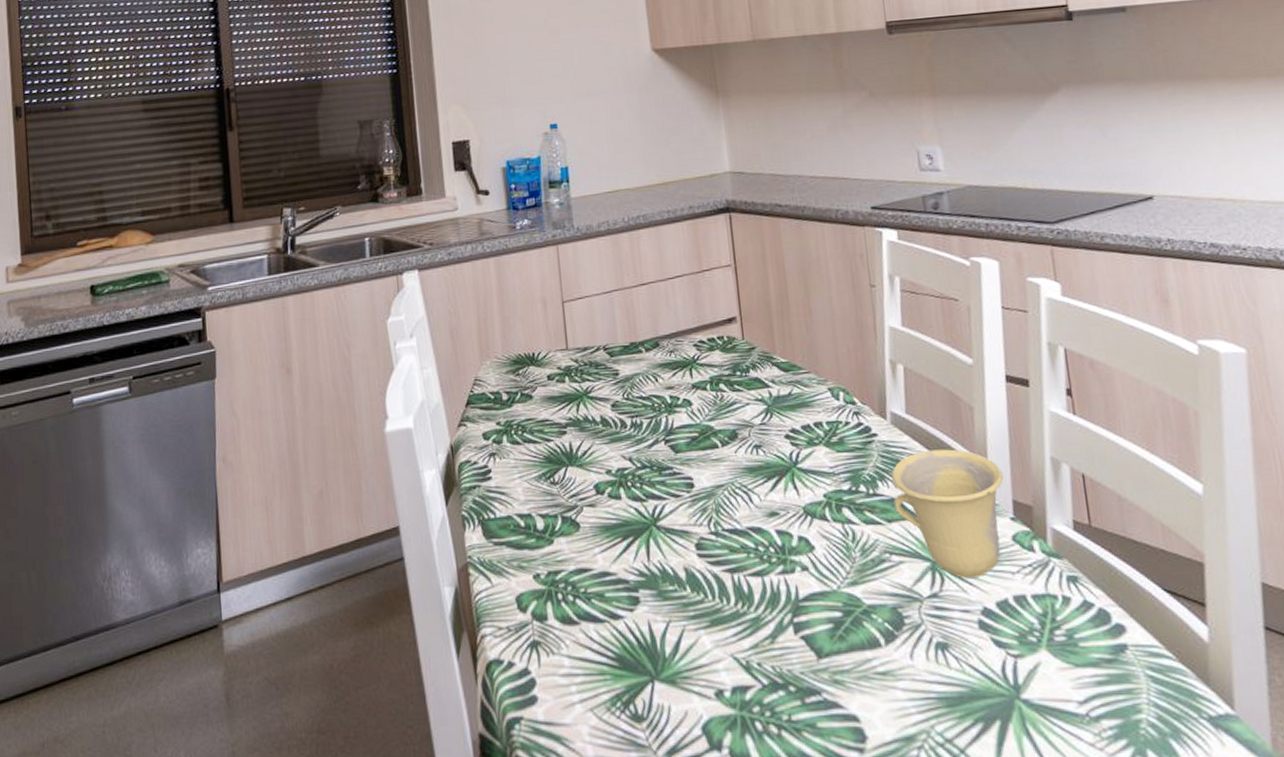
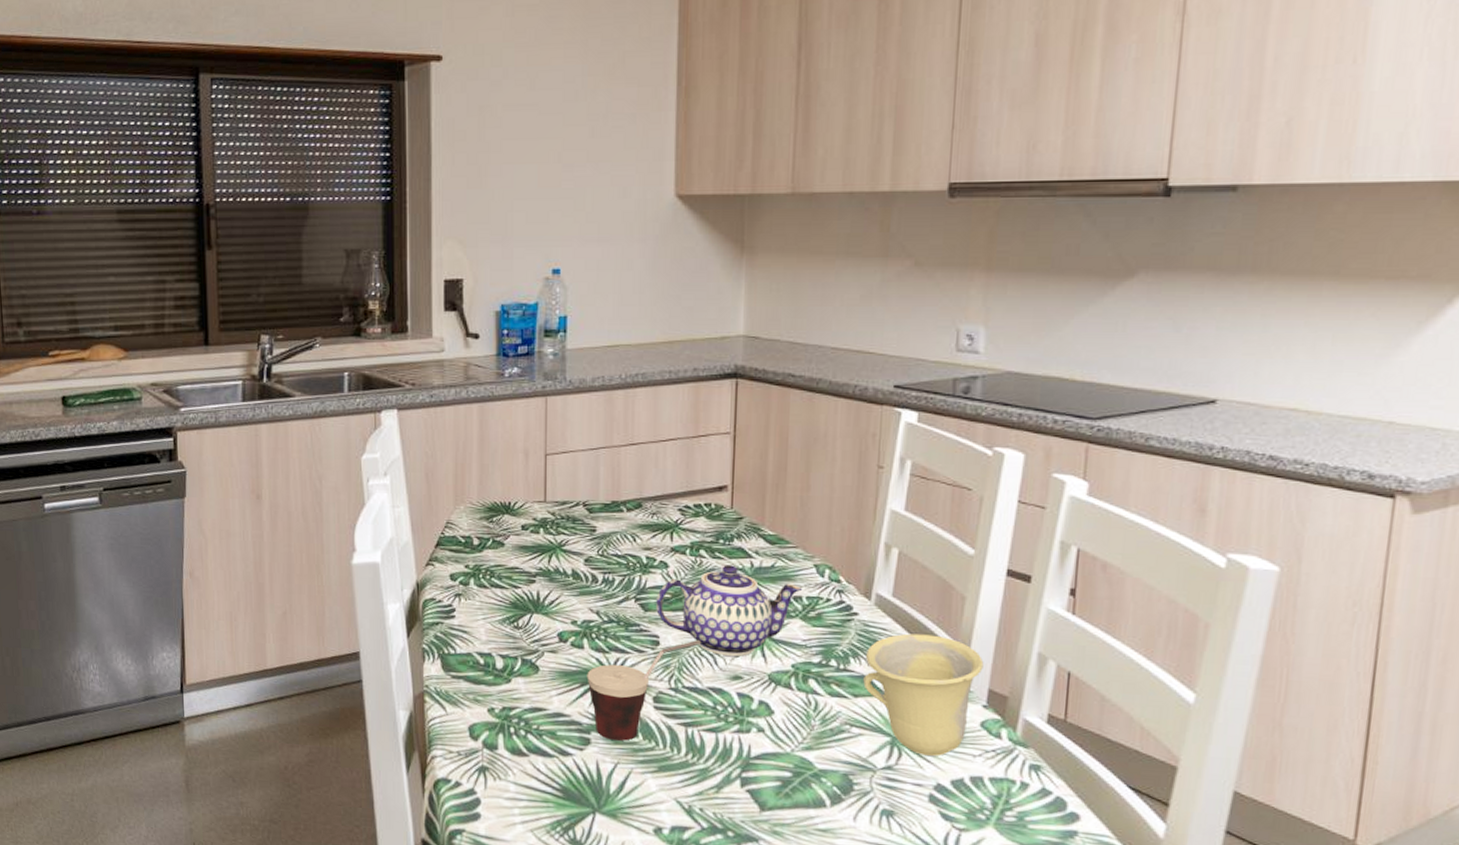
cup: none [627,478,734,597] -> present [587,640,701,741]
teapot: none [685,396,822,492] -> present [656,565,803,656]

